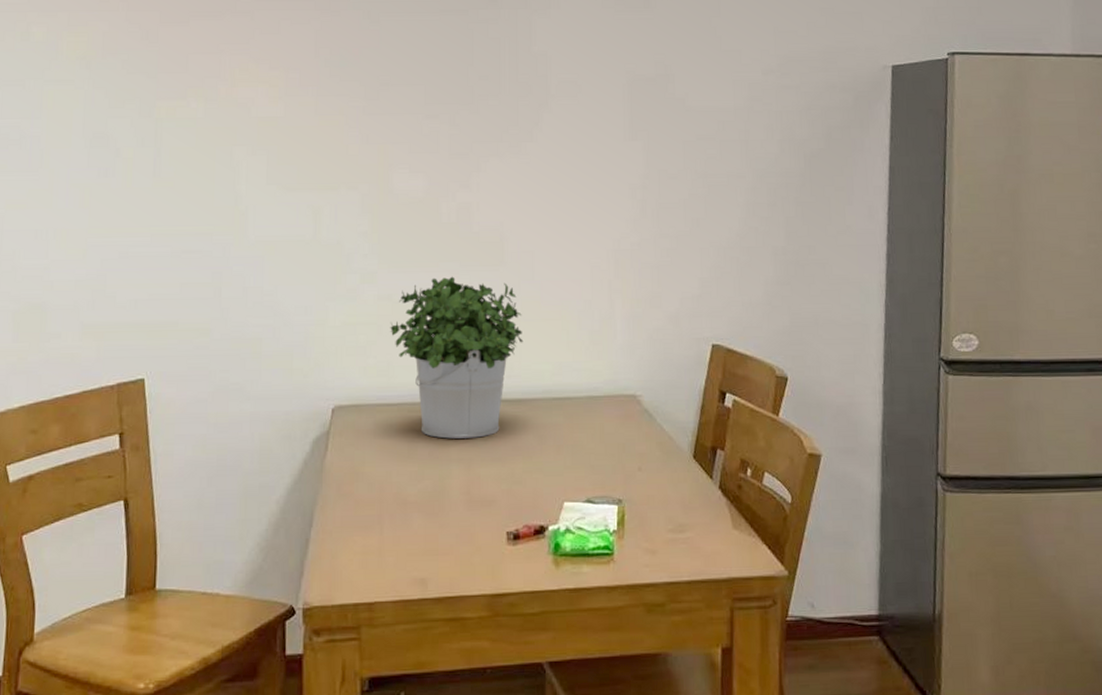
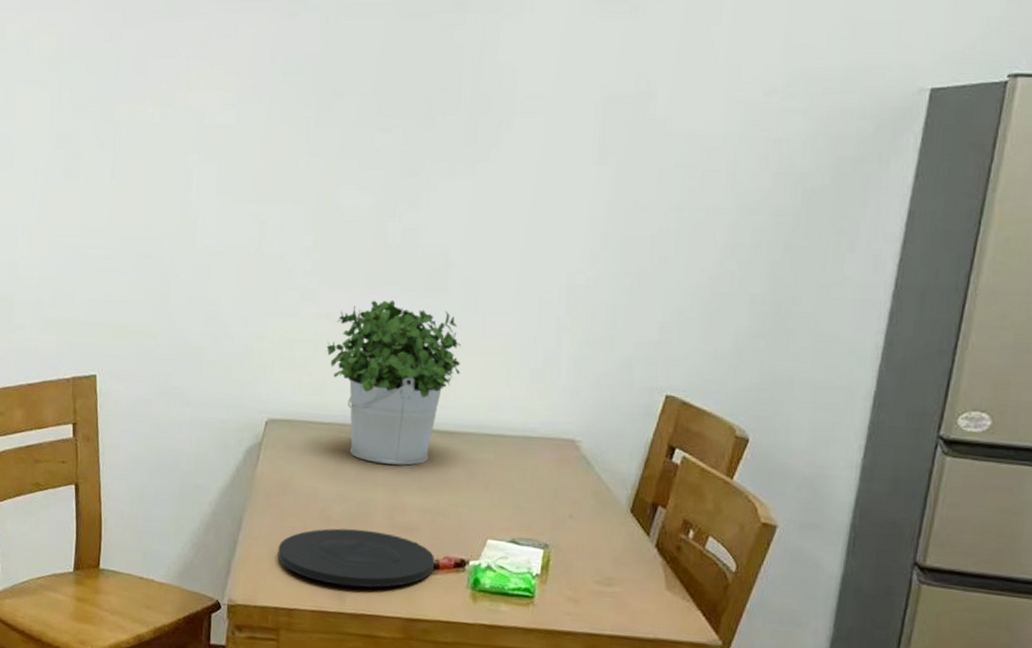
plate: none [353,508,515,570] -> present [277,528,435,588]

